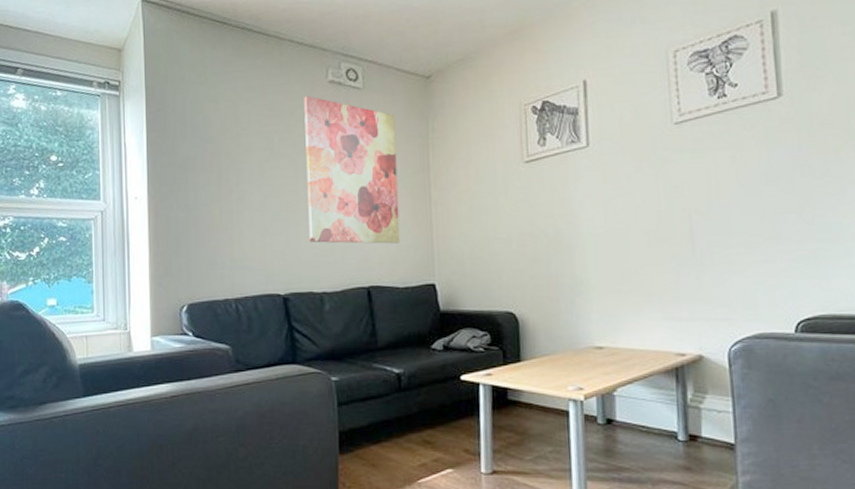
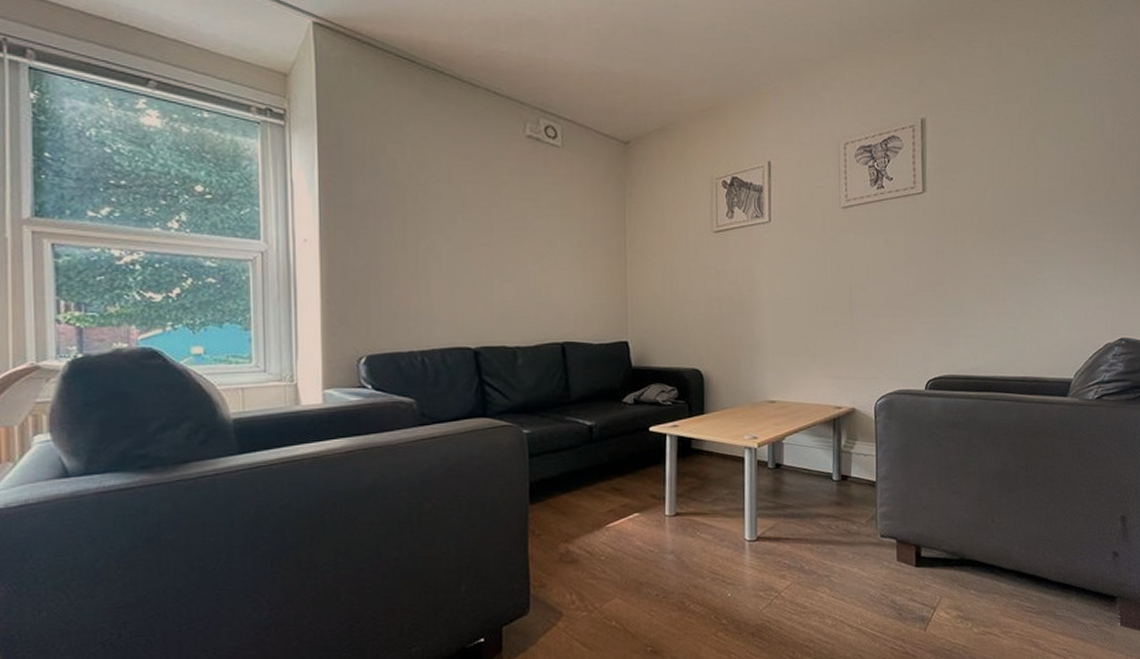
wall art: present [304,96,401,244] -> none [500,148,596,302]

